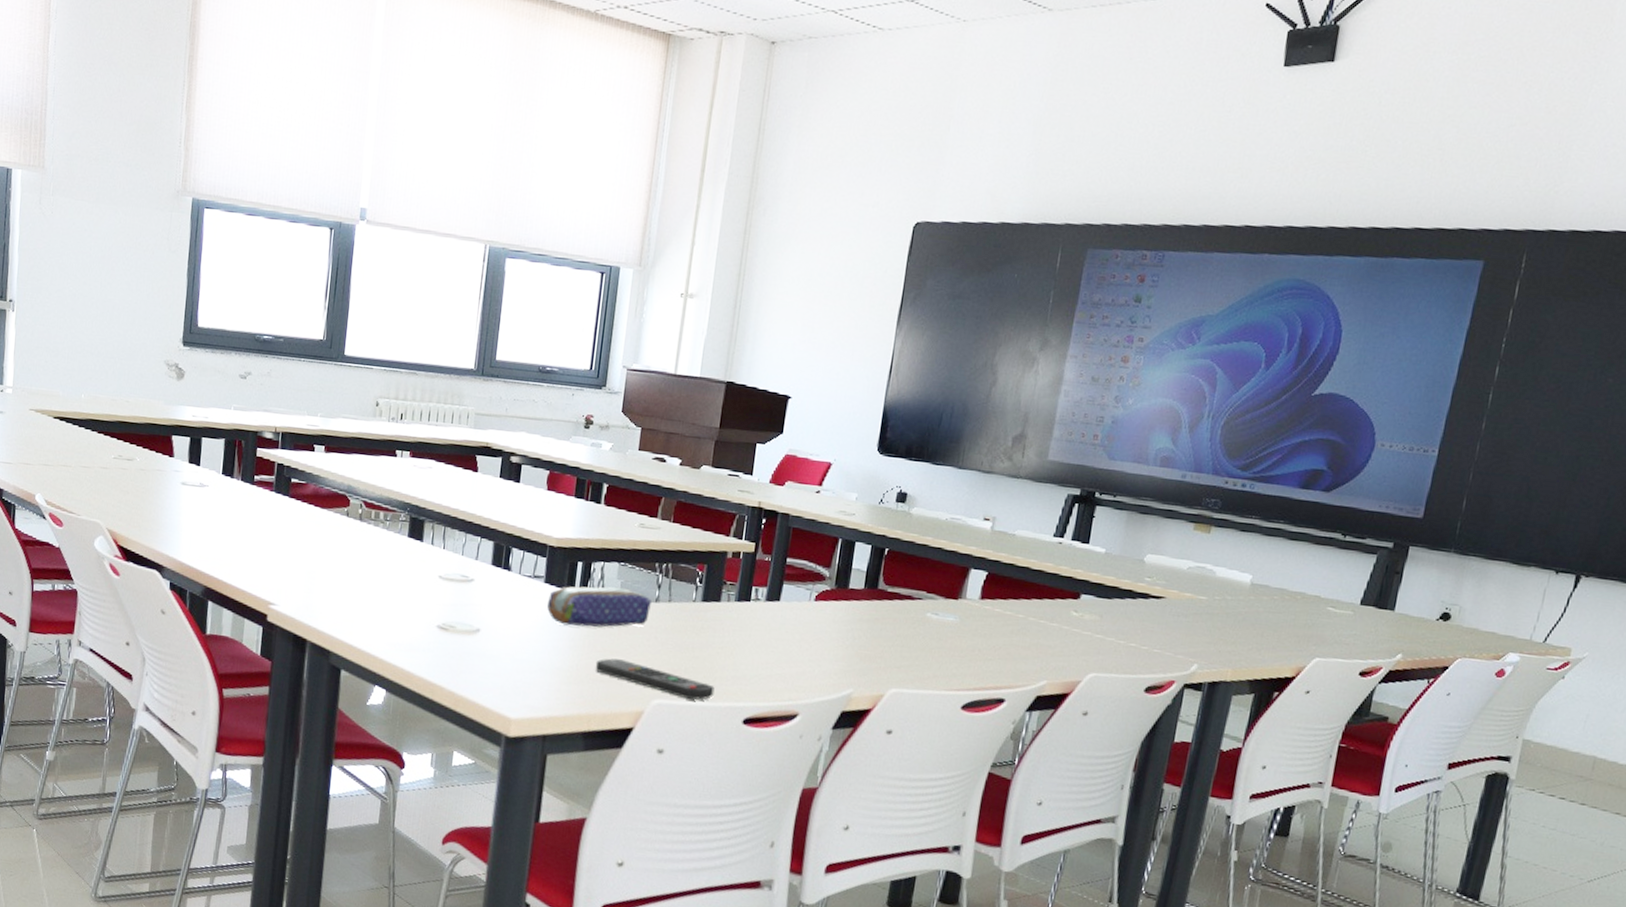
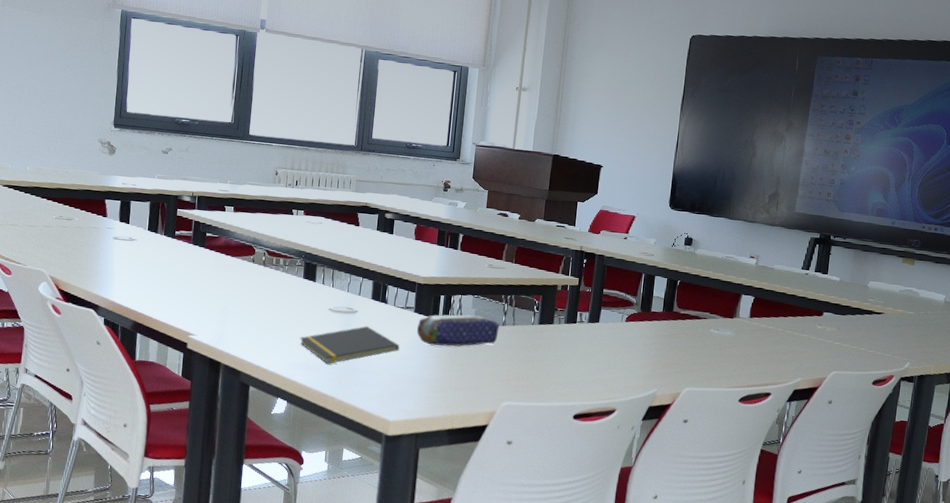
notepad: none [402,598,526,645] -> present [299,326,400,364]
remote control: present [595,658,715,700] -> none [456,370,551,402]

